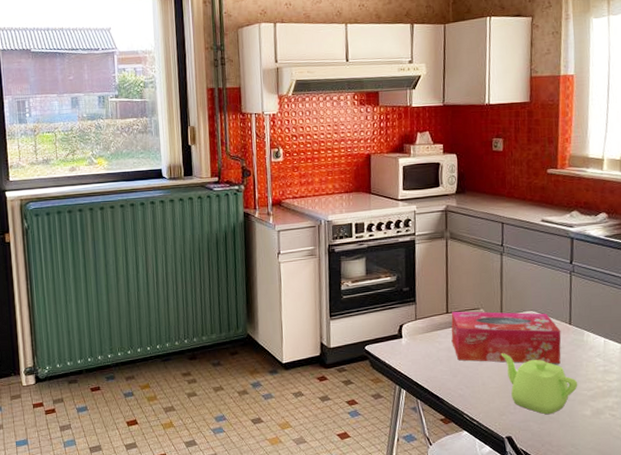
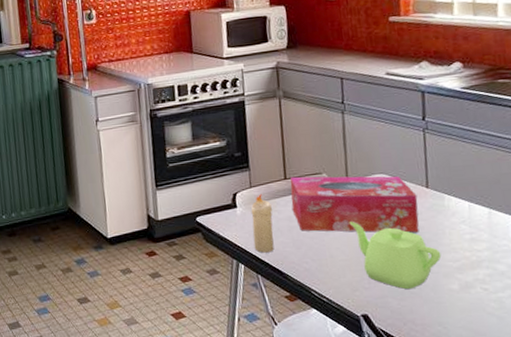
candle: none [414,325,434,380] -> present [250,193,274,253]

